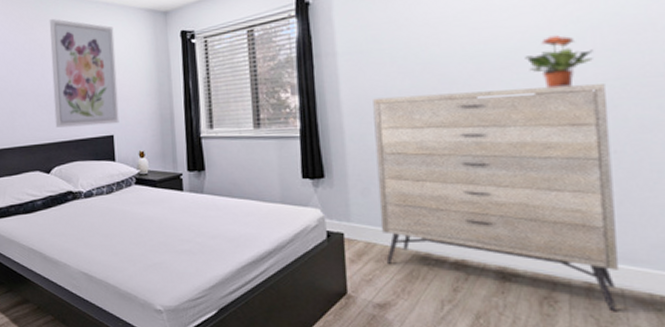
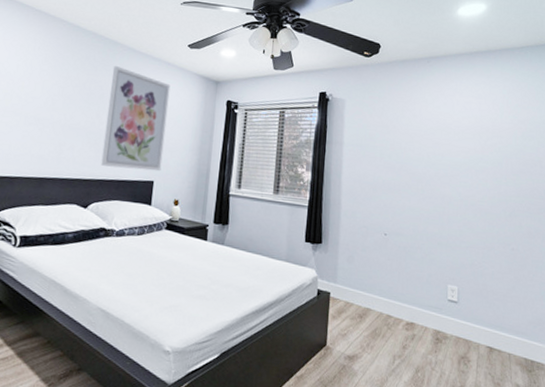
dresser: present [373,83,620,312] -> none [358,184,511,372]
potted plant: present [525,35,593,89] -> none [466,158,506,198]

